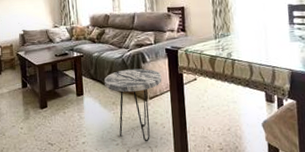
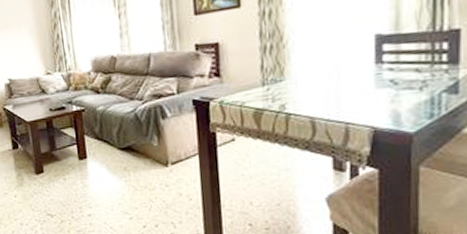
side table: present [104,68,162,142] -> none [112,125,188,217]

